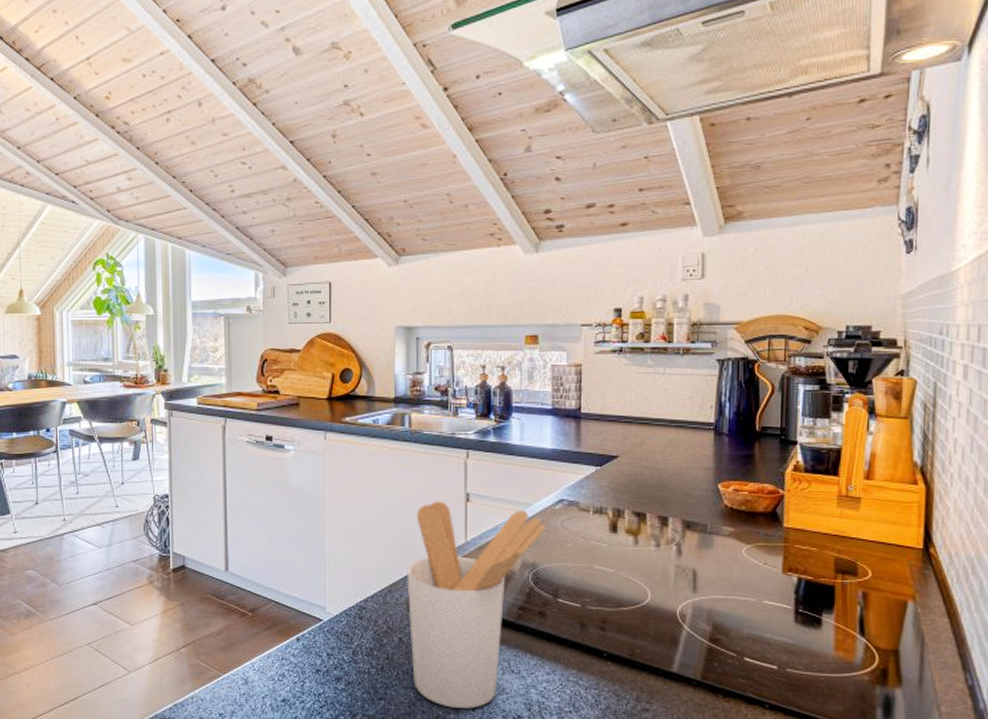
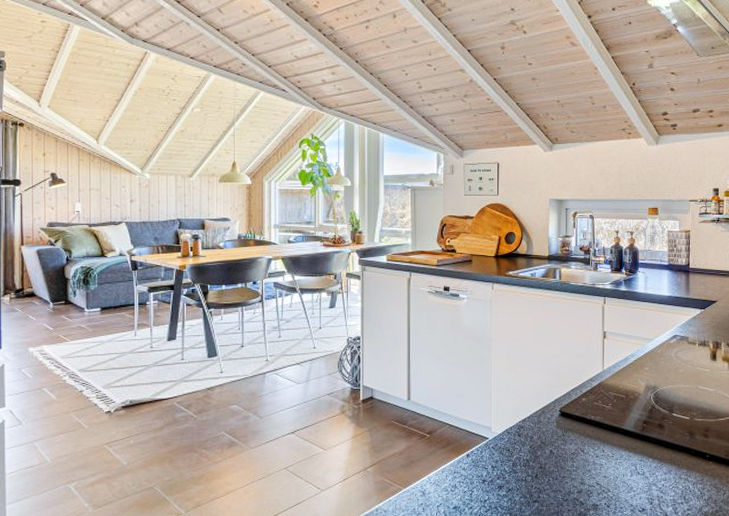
utensil holder: present [407,501,545,709] -> none [557,338,663,506]

